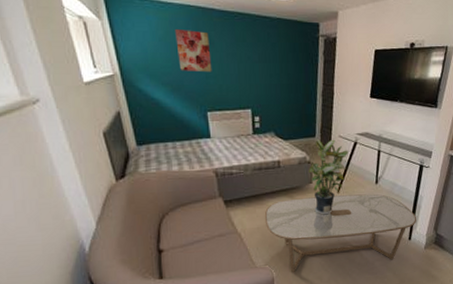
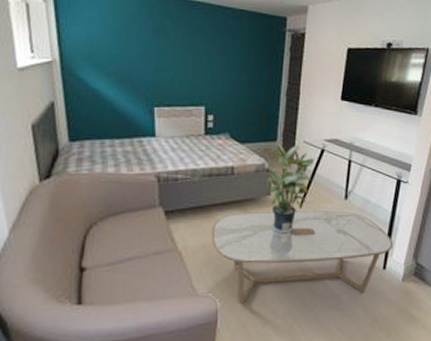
wall art: present [175,28,212,73] -> none [126,15,164,64]

